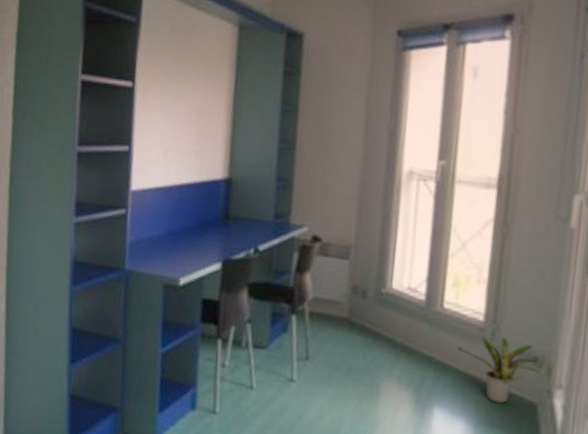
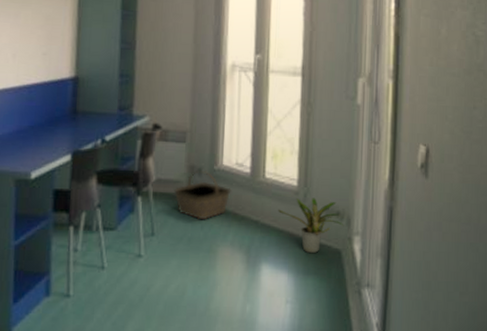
basket: none [333,292,401,350] -> present [174,171,231,220]

